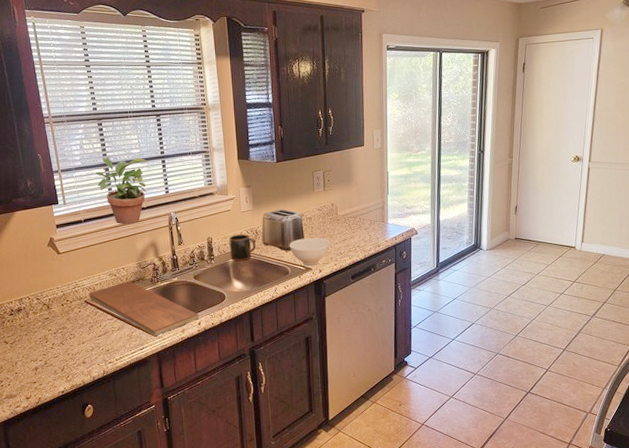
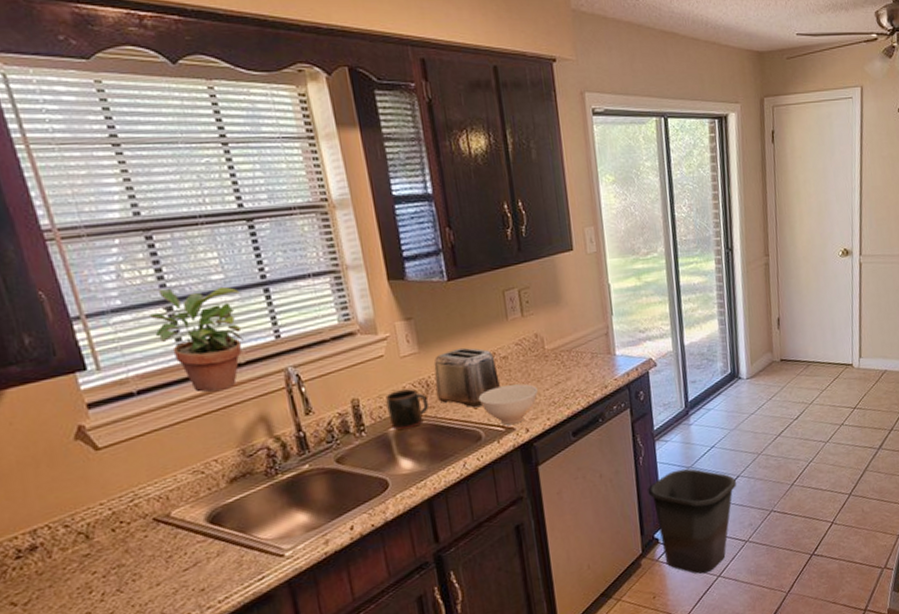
chopping board: present [88,281,200,336] -> none [158,478,352,557]
waste bin: none [403,312,472,393] -> present [648,468,737,574]

